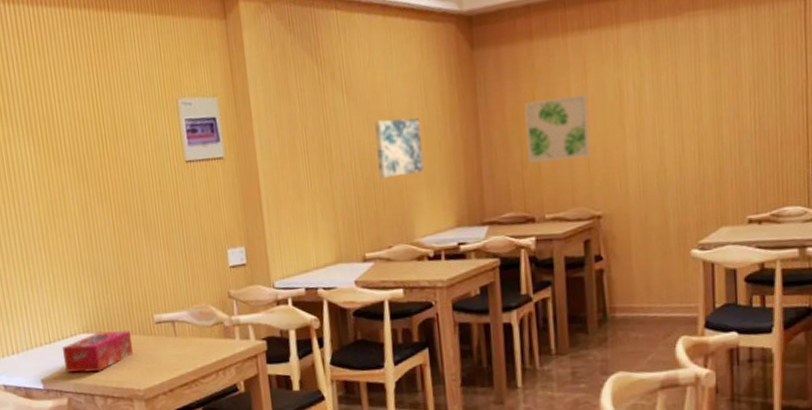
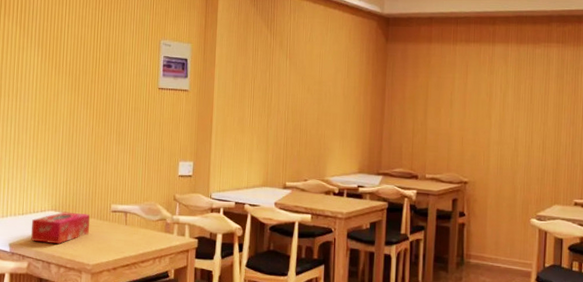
wall art: present [374,118,423,178] -> none [304,82,342,127]
wall art: present [524,93,591,164] -> none [418,87,467,137]

